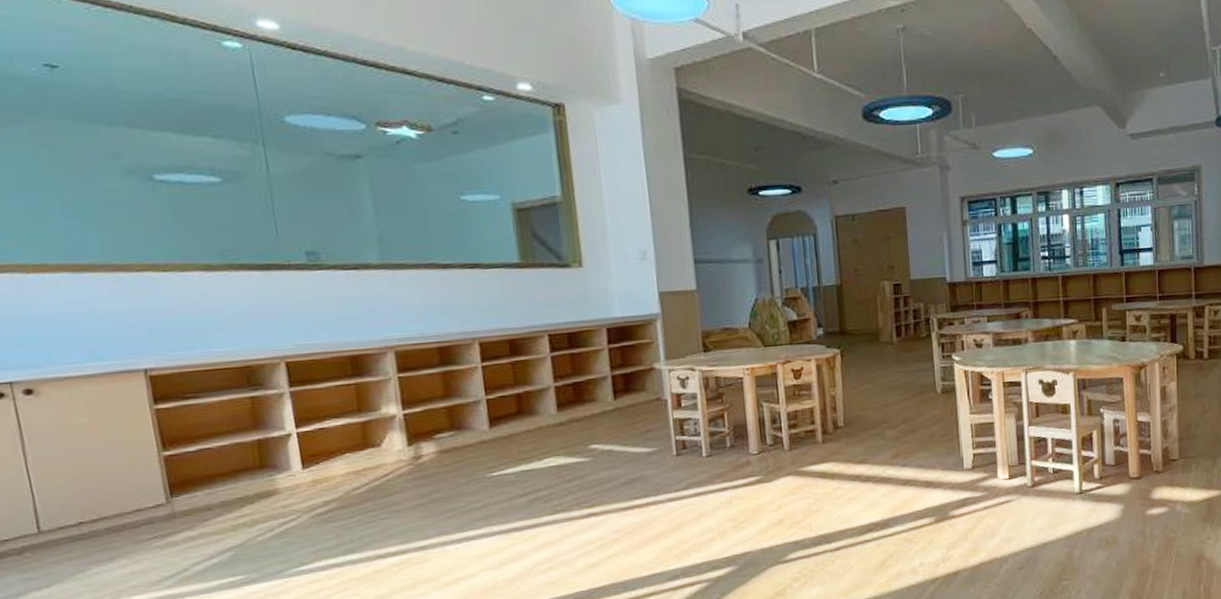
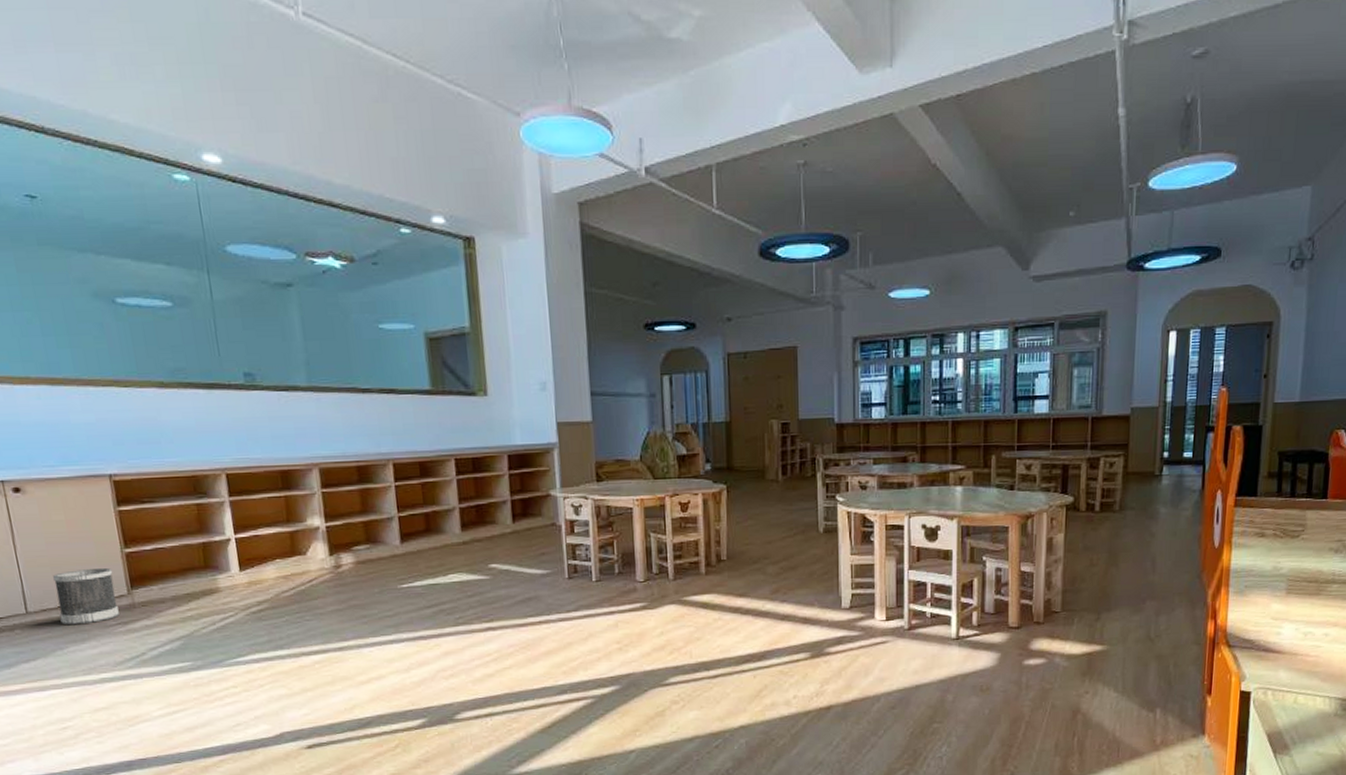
wastebasket: none [73,475,156,544] -> present [53,568,120,626]

